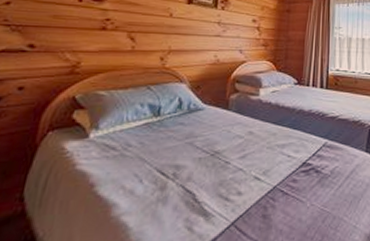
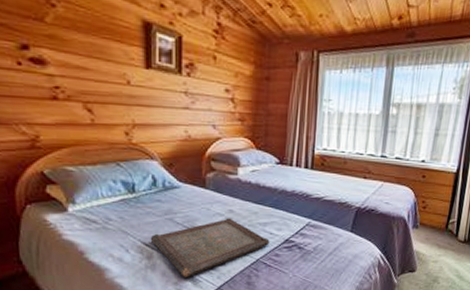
serving tray: none [166,140,287,211] -> present [150,218,270,277]

